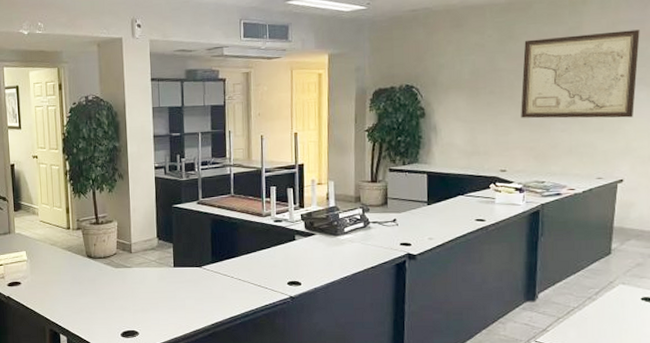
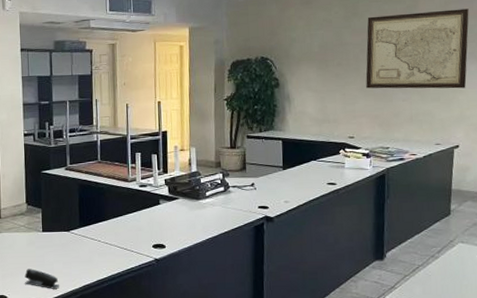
stapler: none [156,304,191,325] -> present [24,269,59,289]

